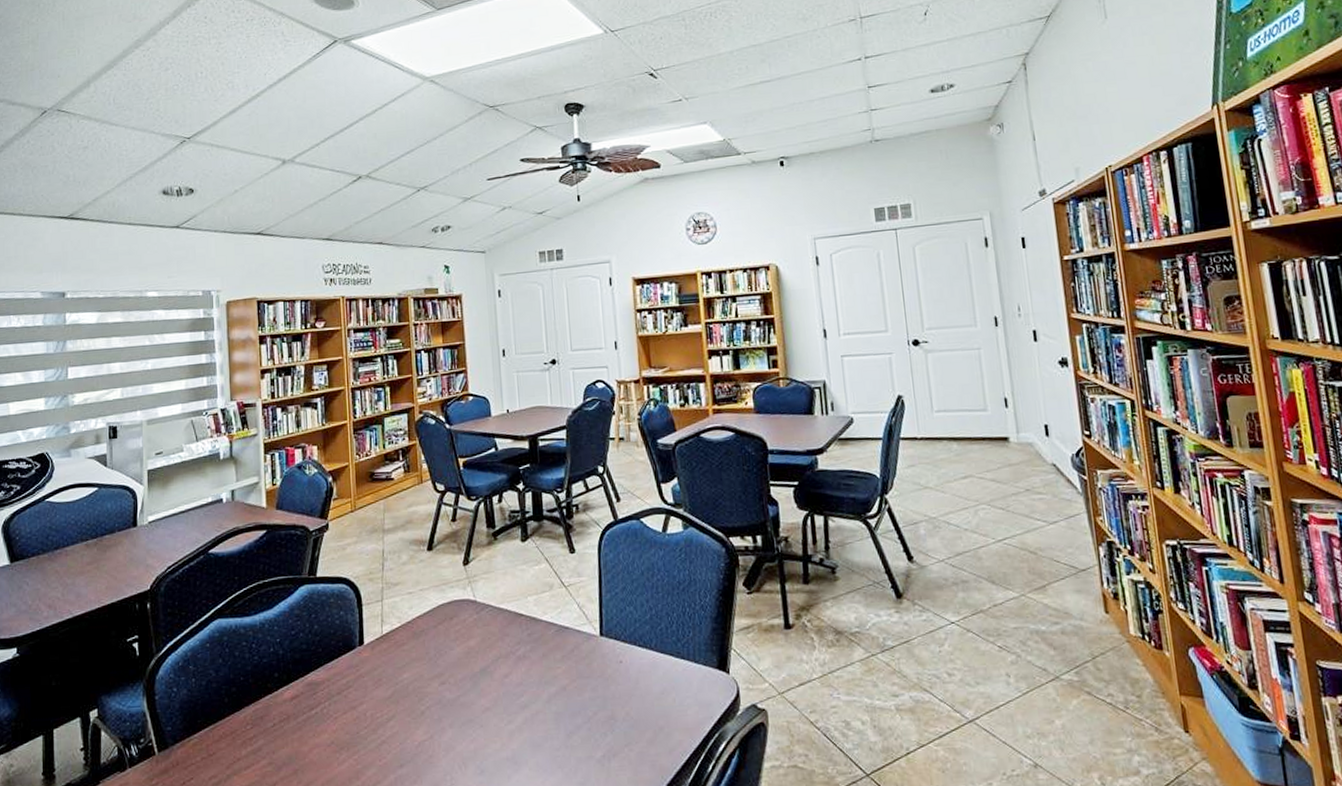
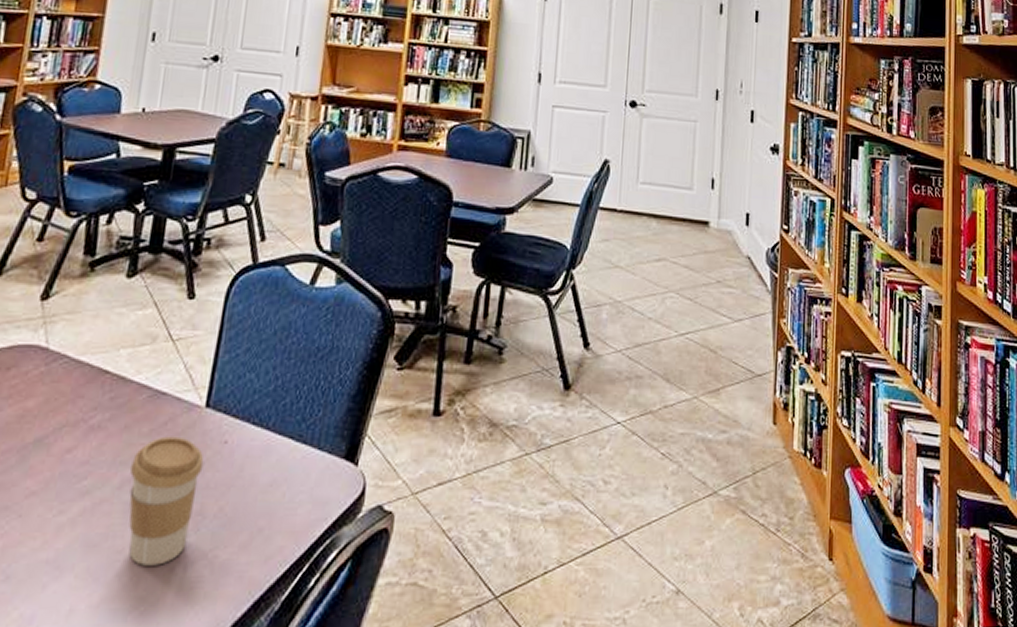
coffee cup: none [552,660,608,759] -> present [129,436,204,566]

